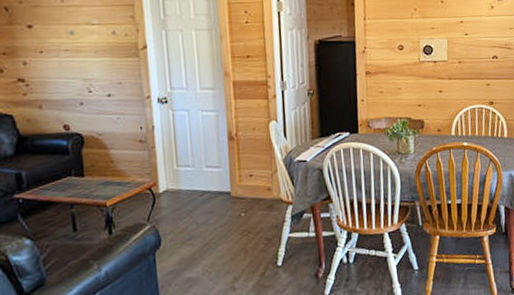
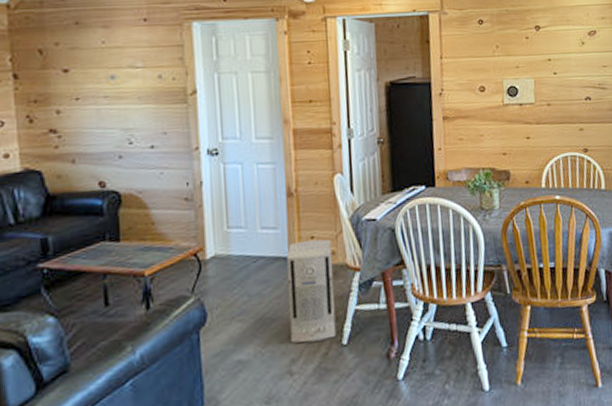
air purifier: none [229,177,273,264] -> present [287,239,337,343]

